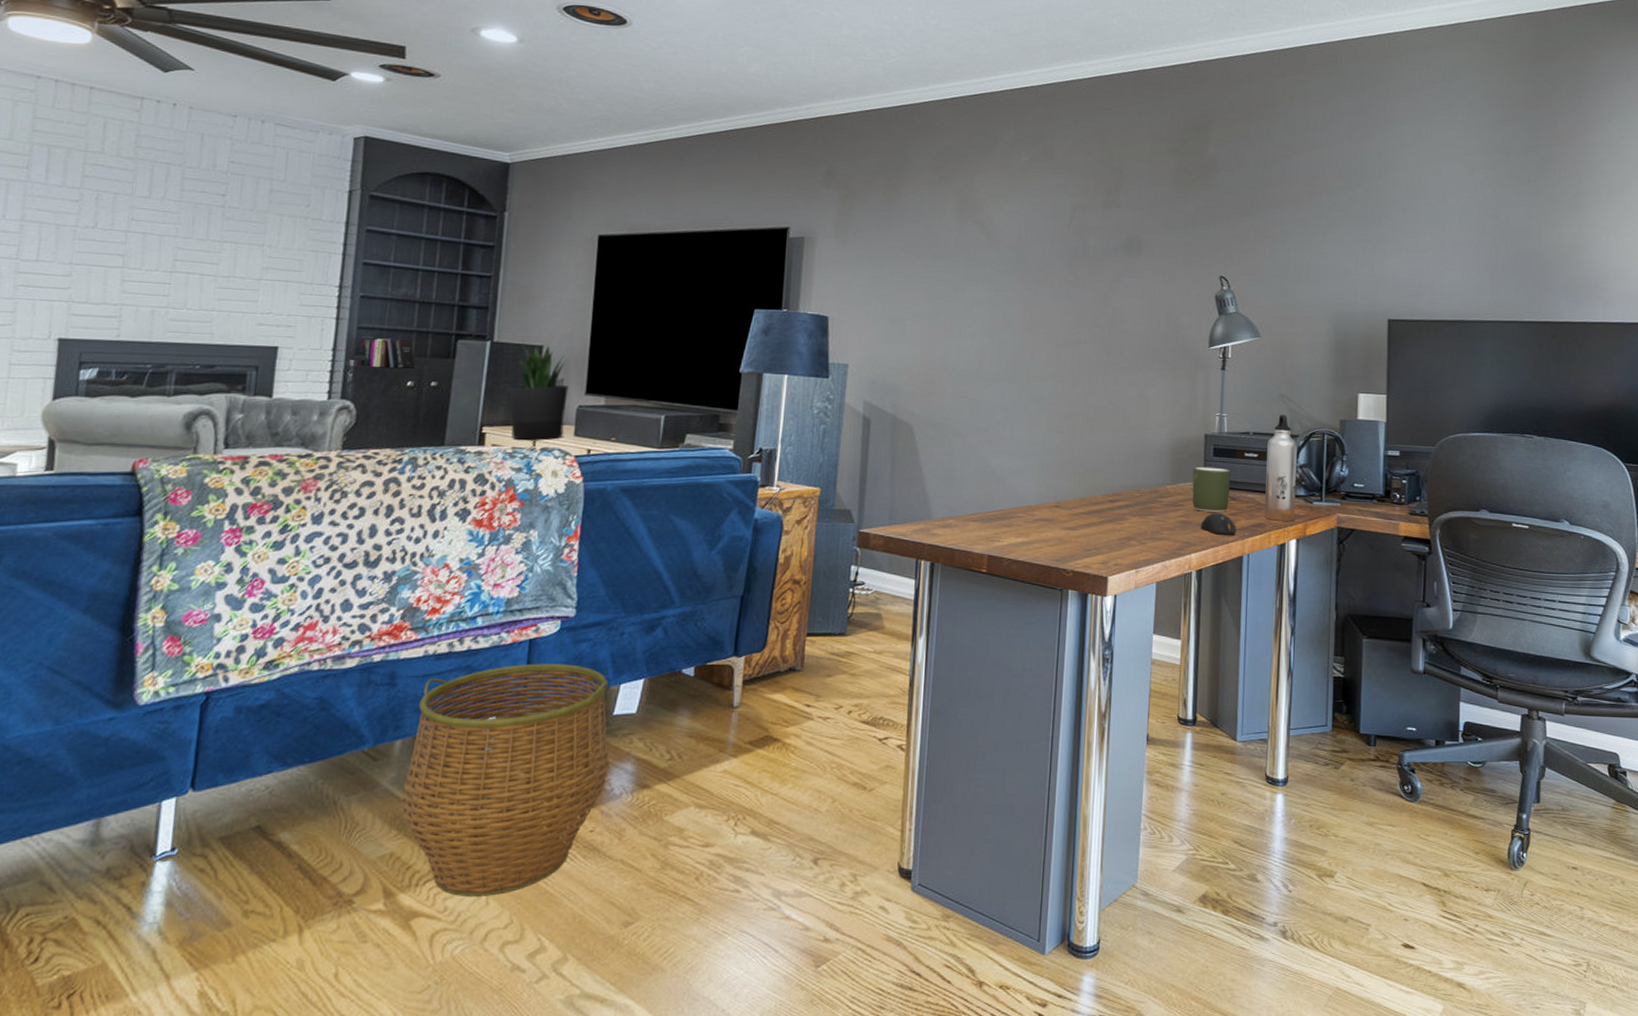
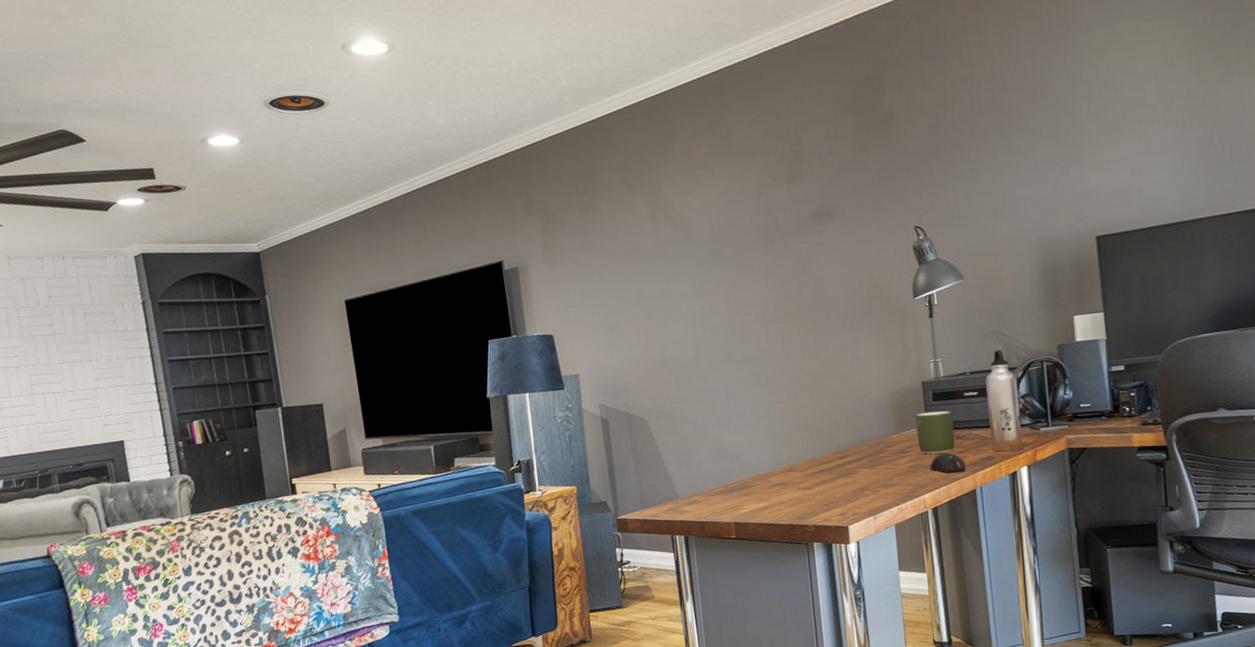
planter: present [508,340,569,441] -> none [301,401,356,485]

